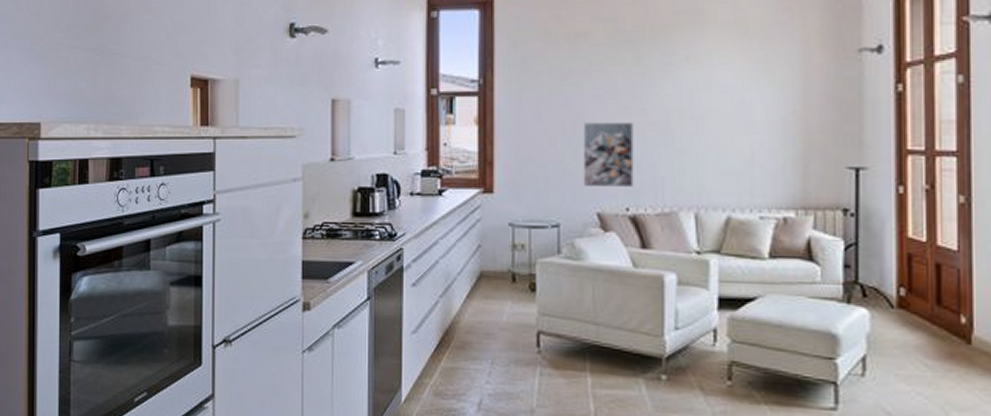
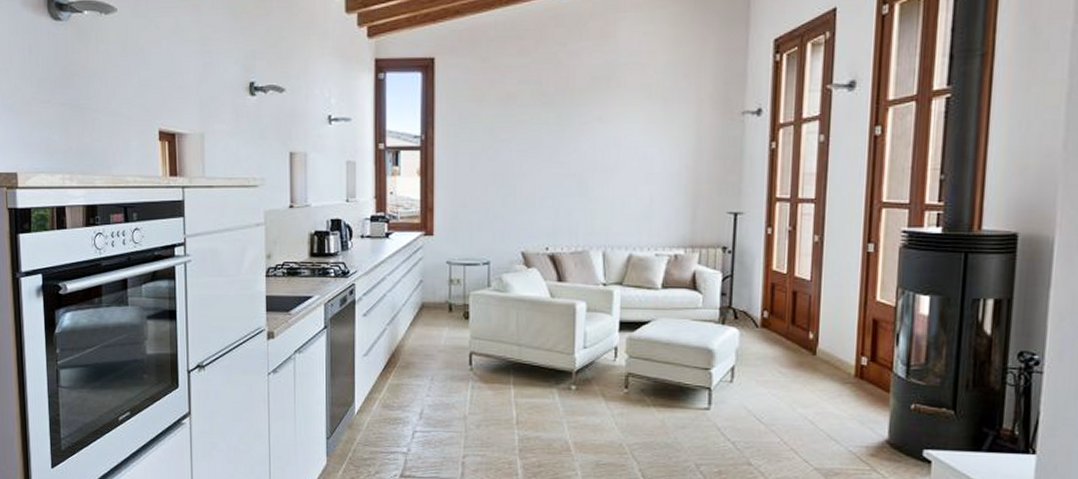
wall art: present [583,121,634,186] -> none [510,173,554,229]

